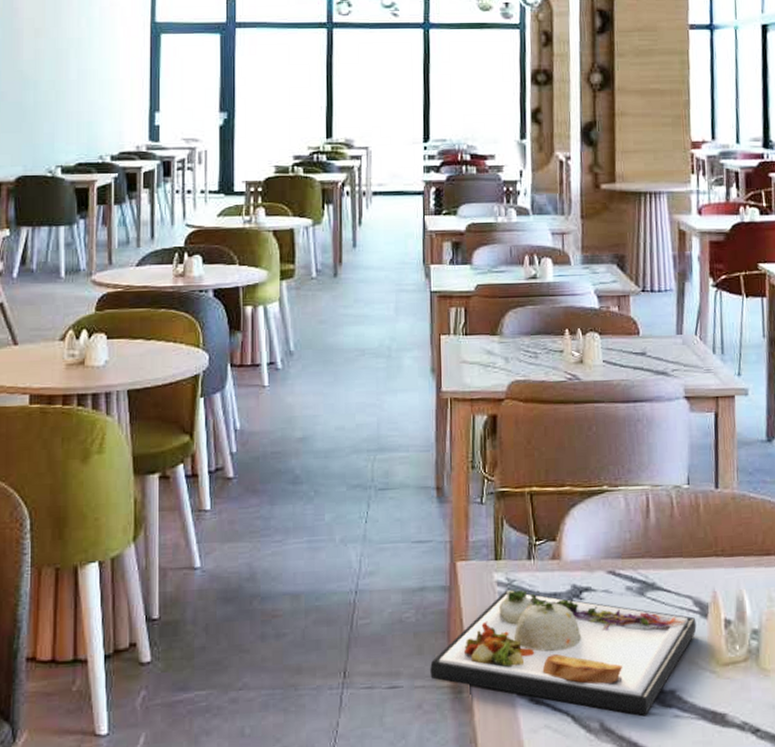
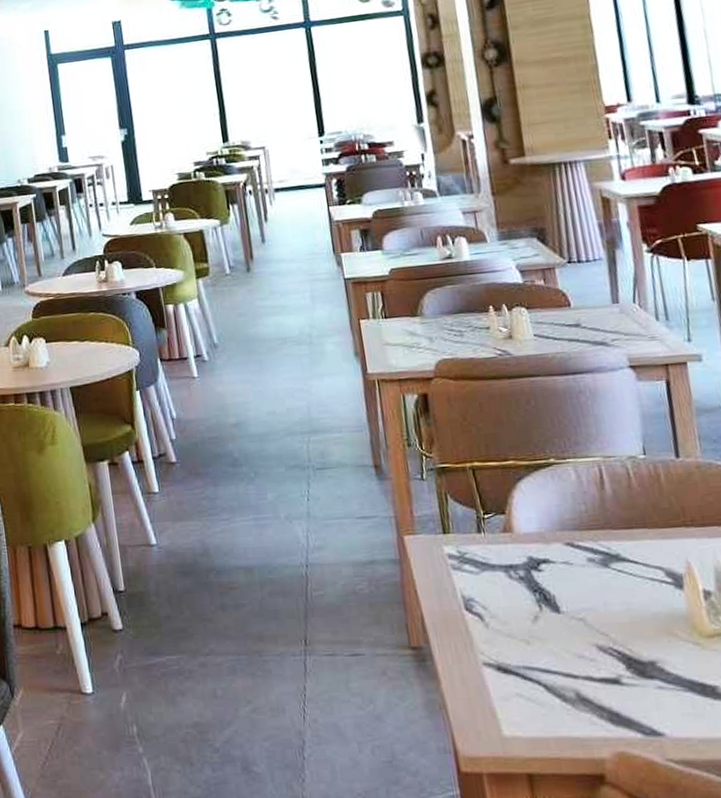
dinner plate: present [430,589,697,715] -> none [389,562,672,686]

